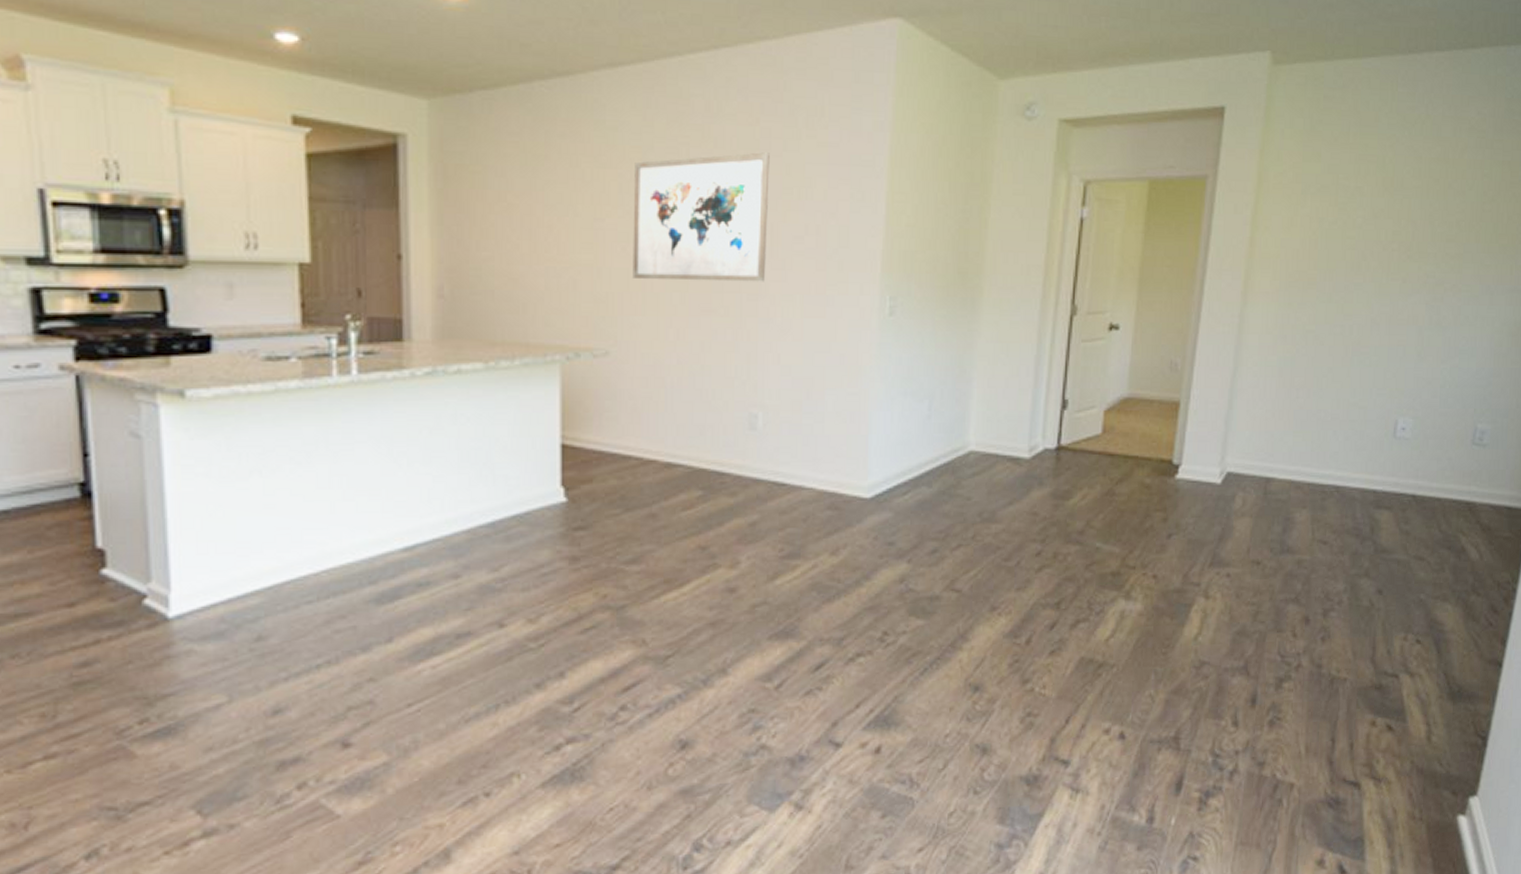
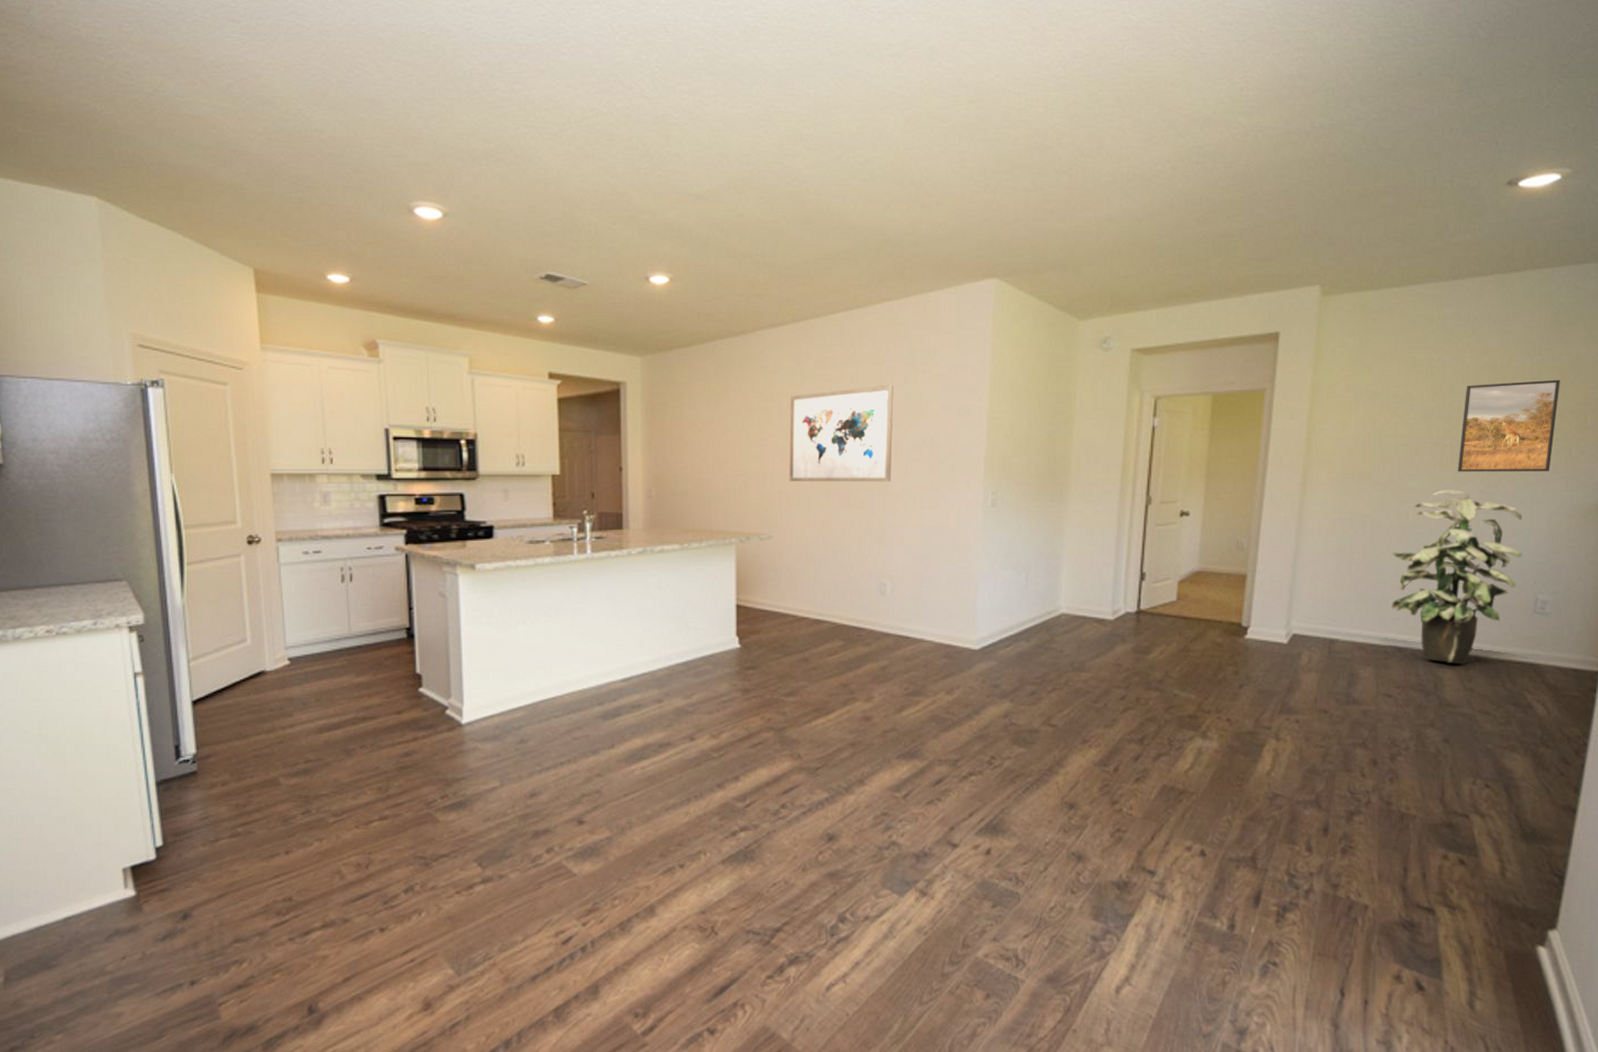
indoor plant: none [1331,301,1466,505] -> present [1390,489,1523,665]
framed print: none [1404,176,1510,283] -> present [1457,379,1560,472]

